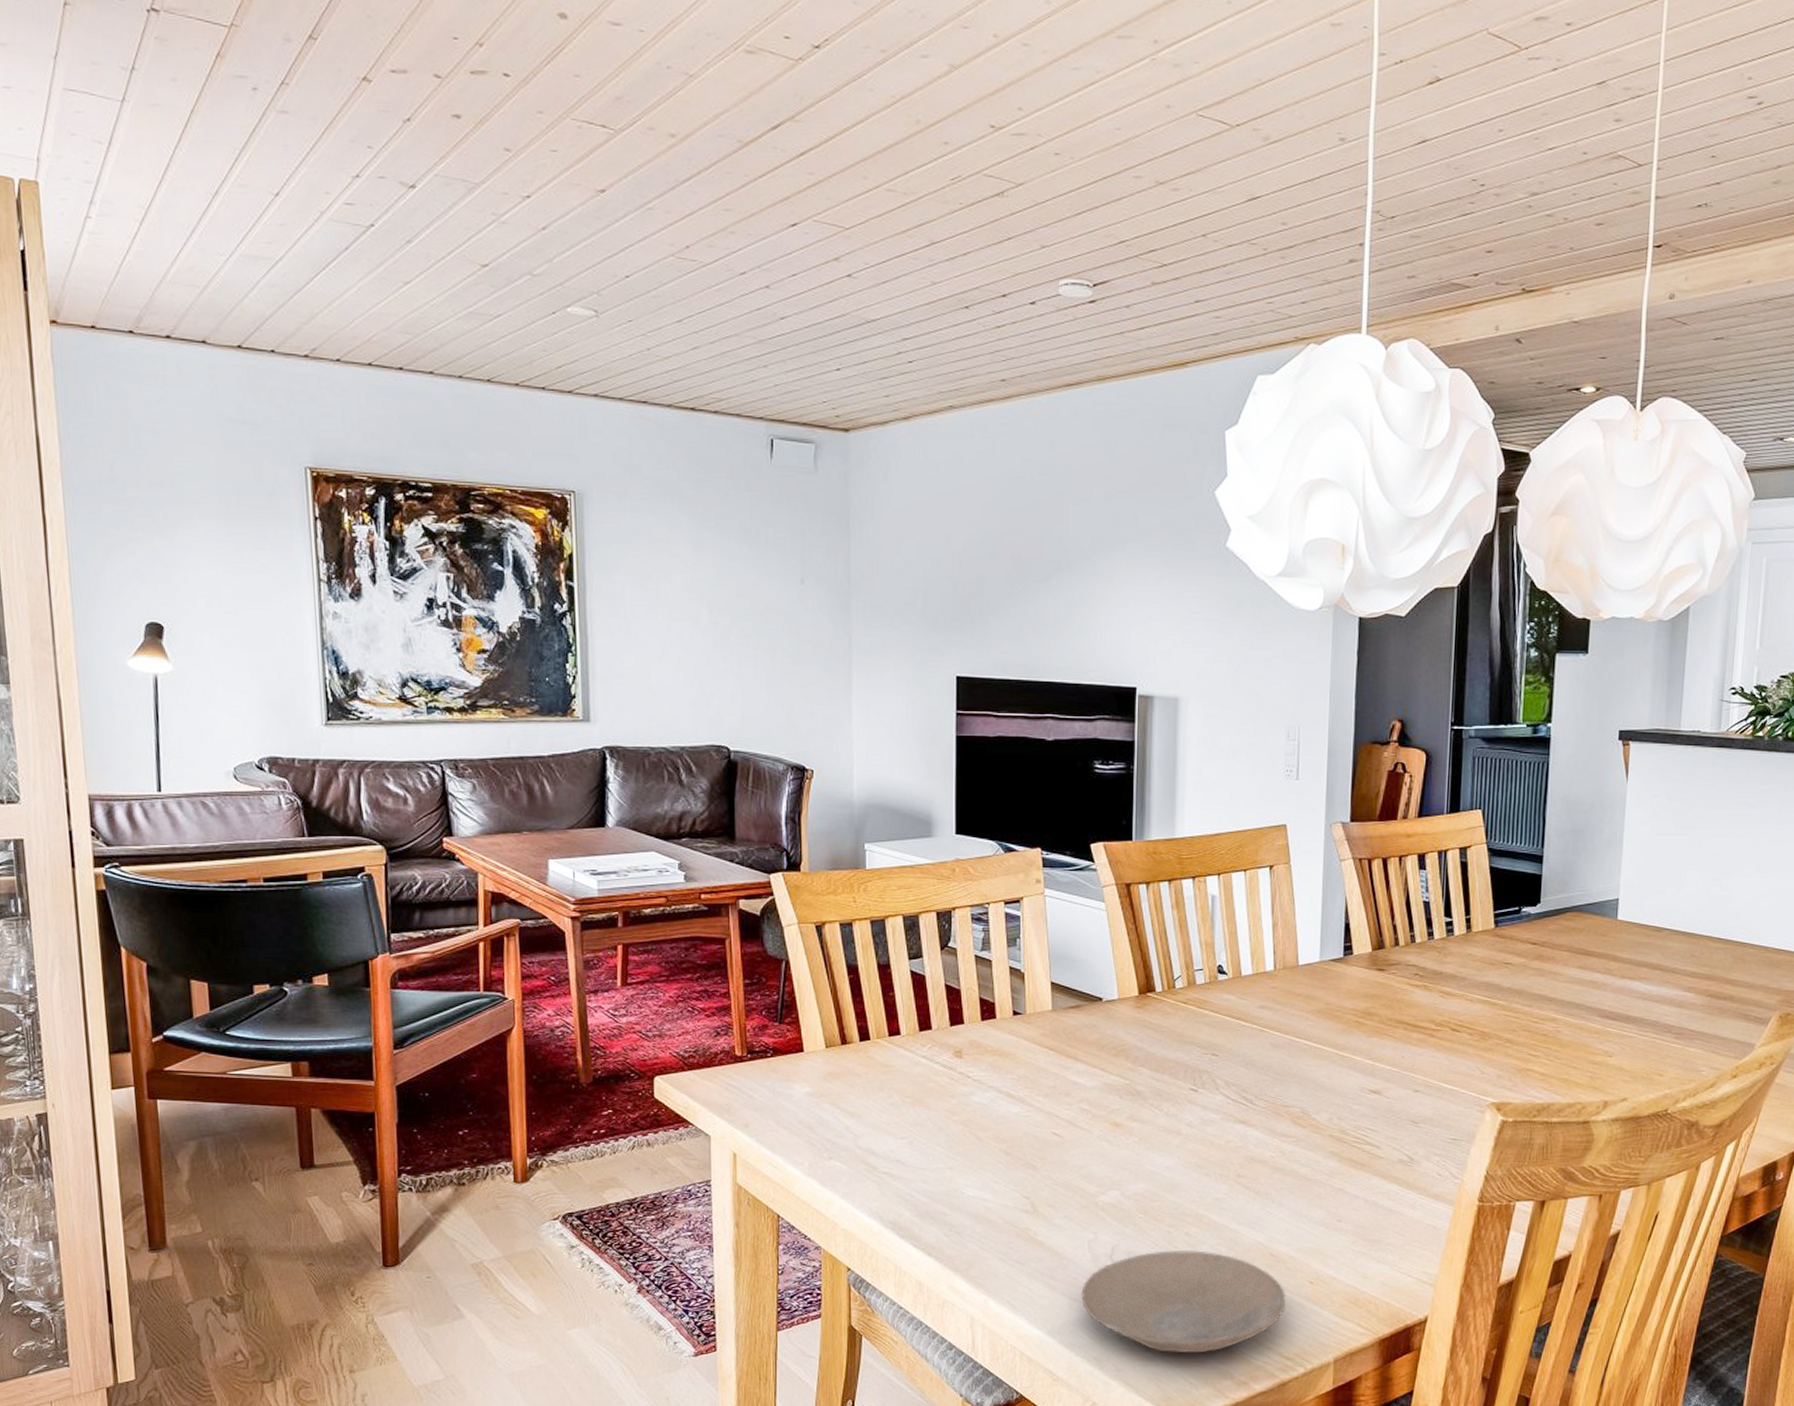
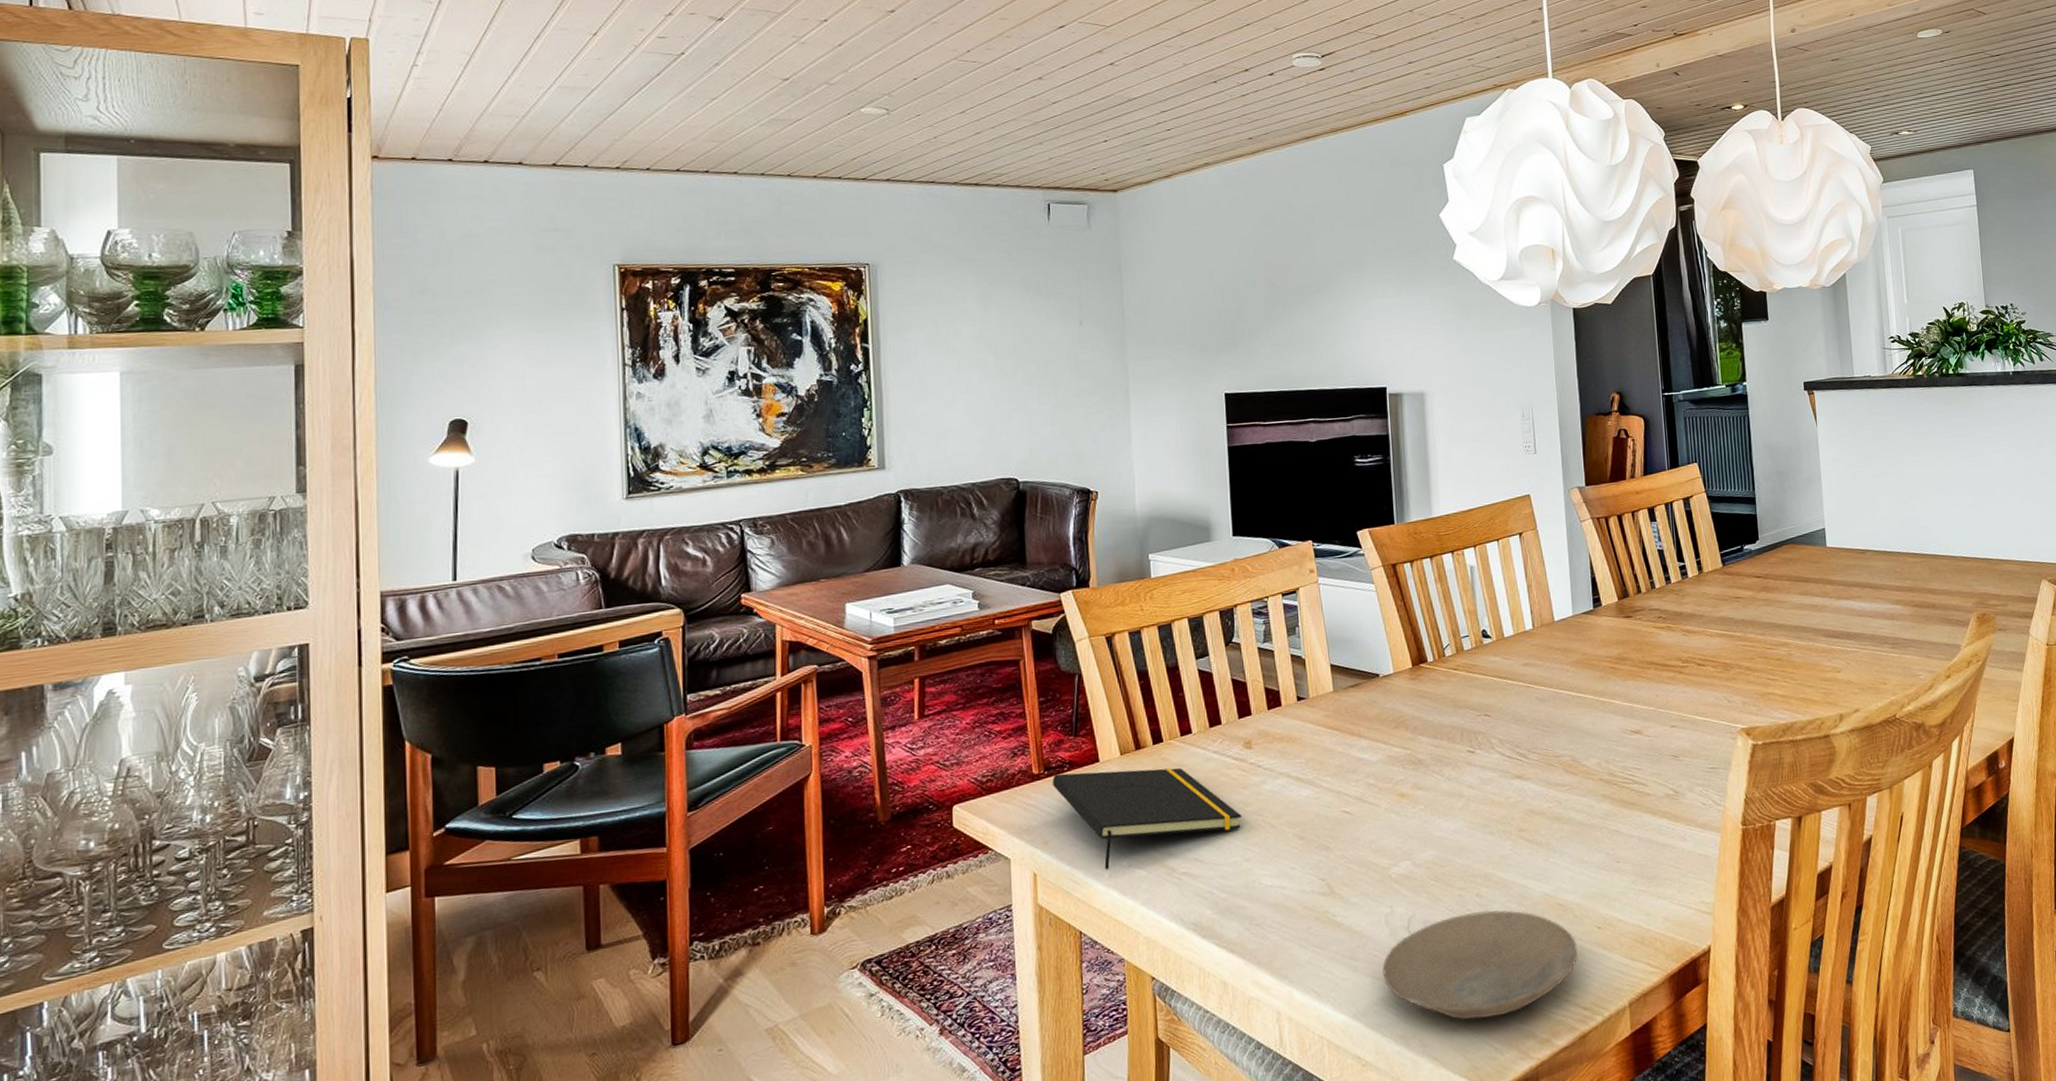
notepad: none [755,1059,948,1159] -> present [1052,768,1242,870]

